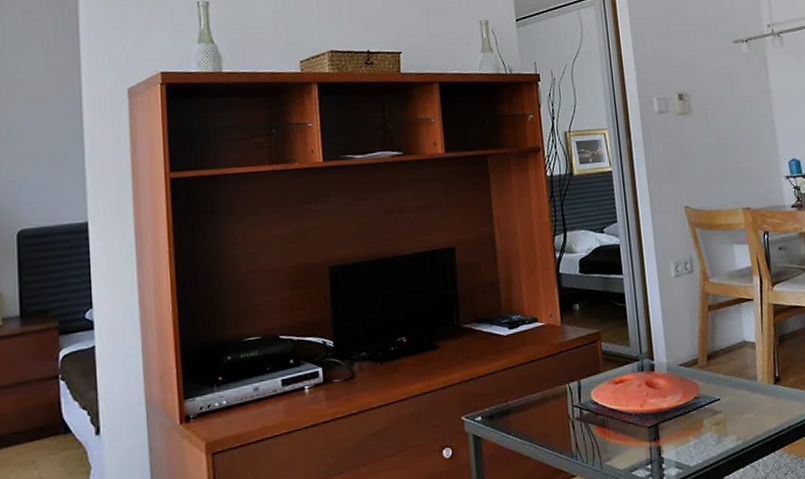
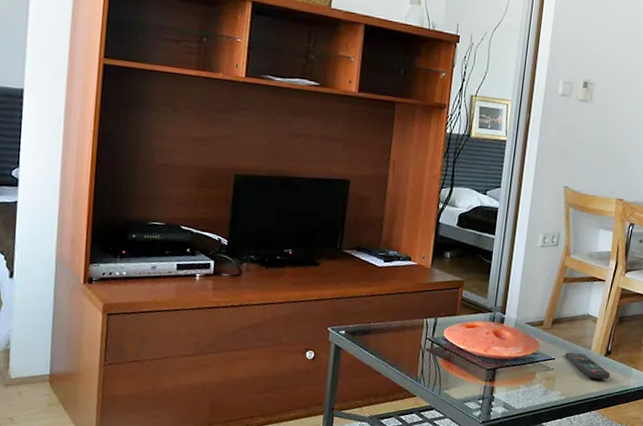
remote control: none [730,386,785,413] -> present [565,352,610,379]

